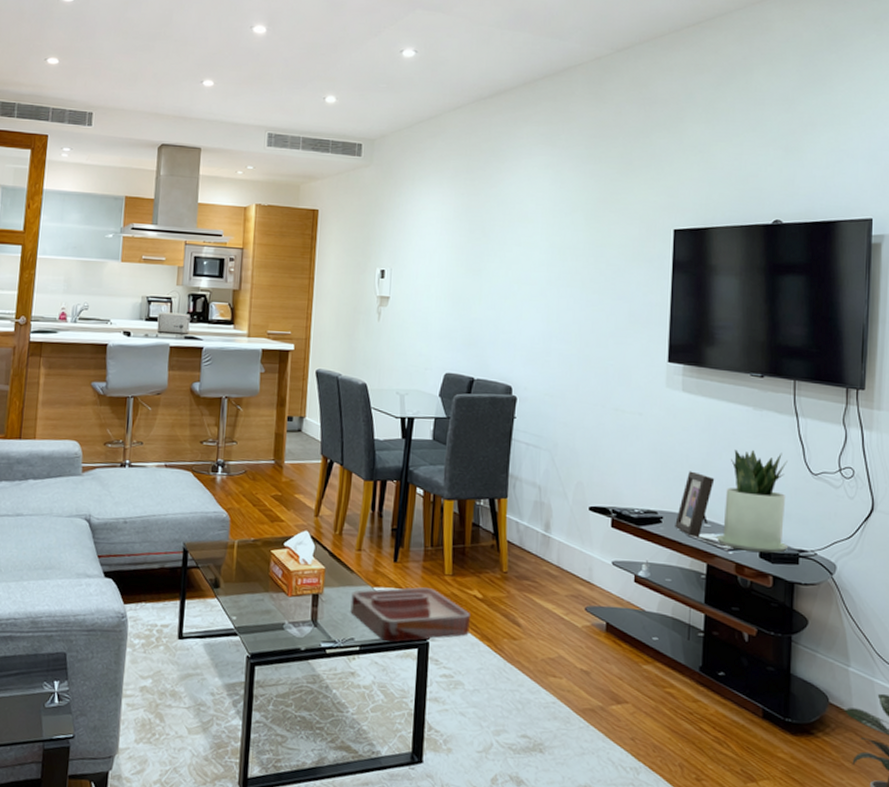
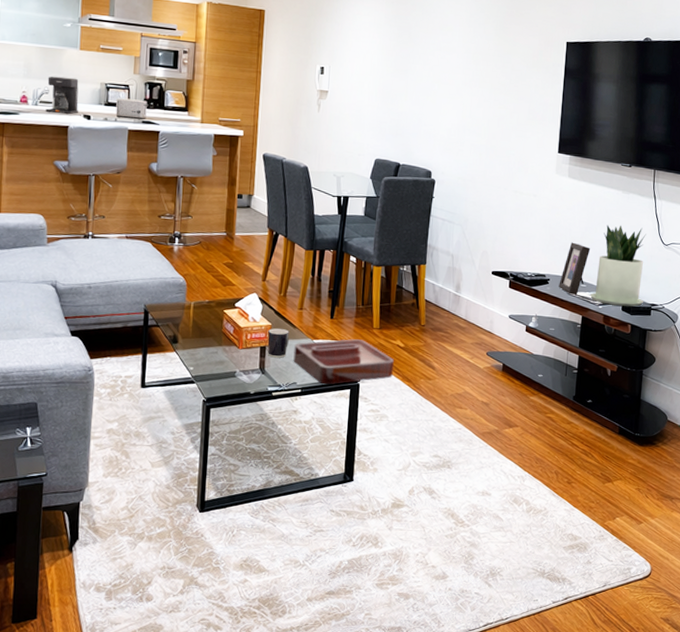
coffee maker: none [84,290,120,332] -> present [45,76,79,115]
mug: none [320,572,346,608] -> present [267,327,290,358]

